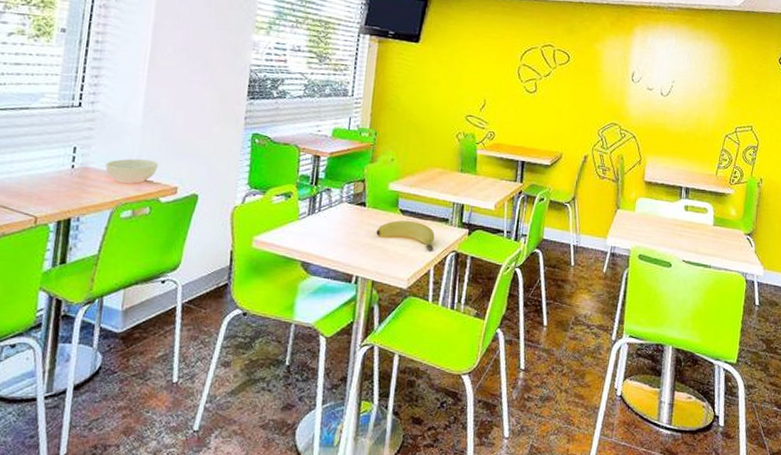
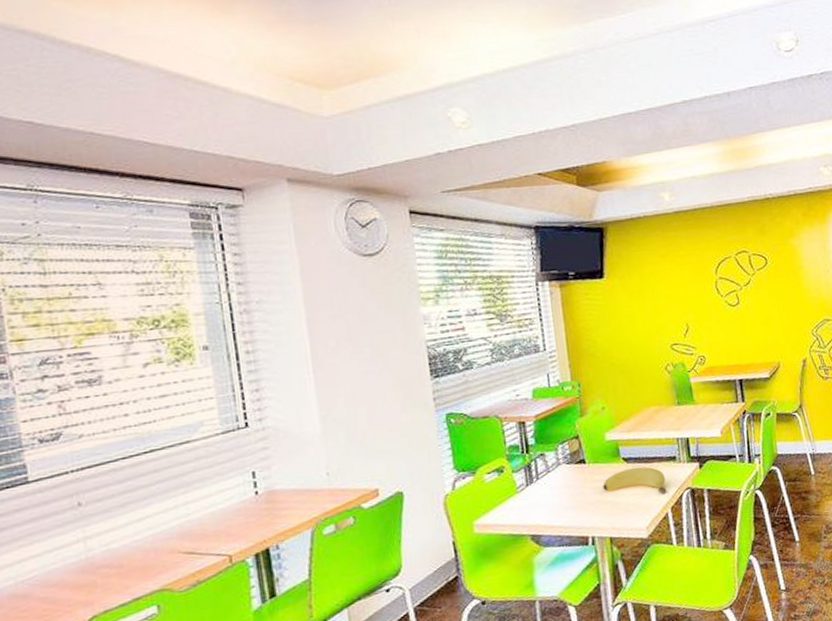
bowl: present [105,158,159,185] -> none [292,466,352,499]

